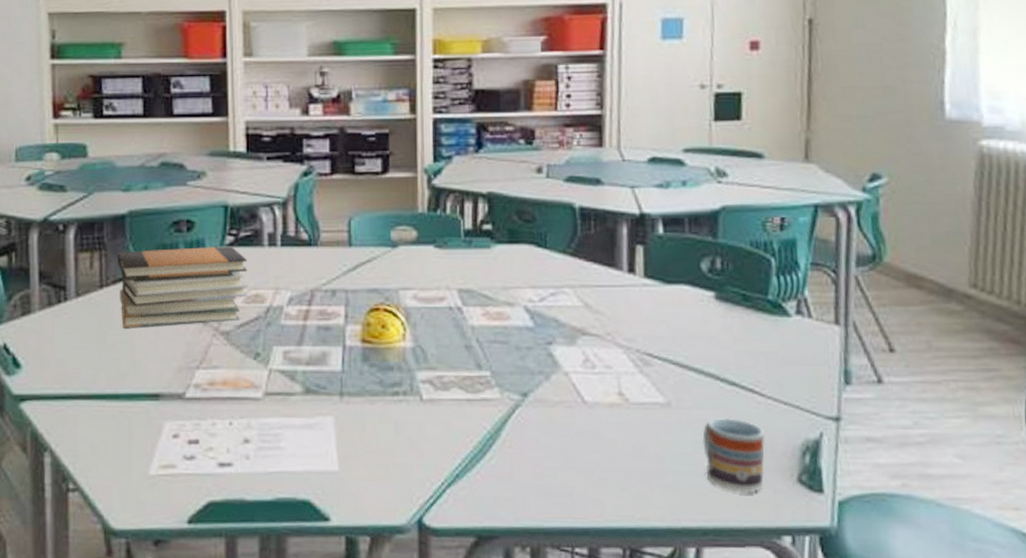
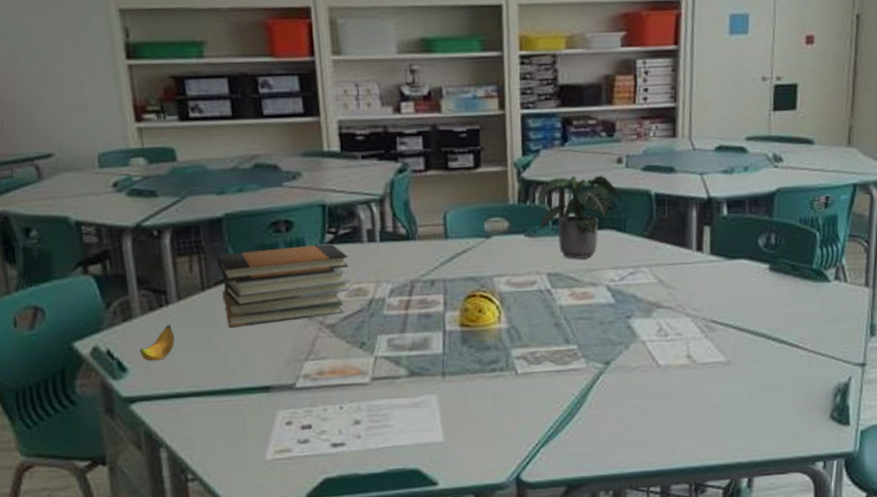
banana: none [35,322,70,359] -> present [139,325,175,362]
potted plant: none [448,184,541,274] -> present [537,175,621,259]
cup: present [702,417,765,493] -> none [756,369,806,431]

